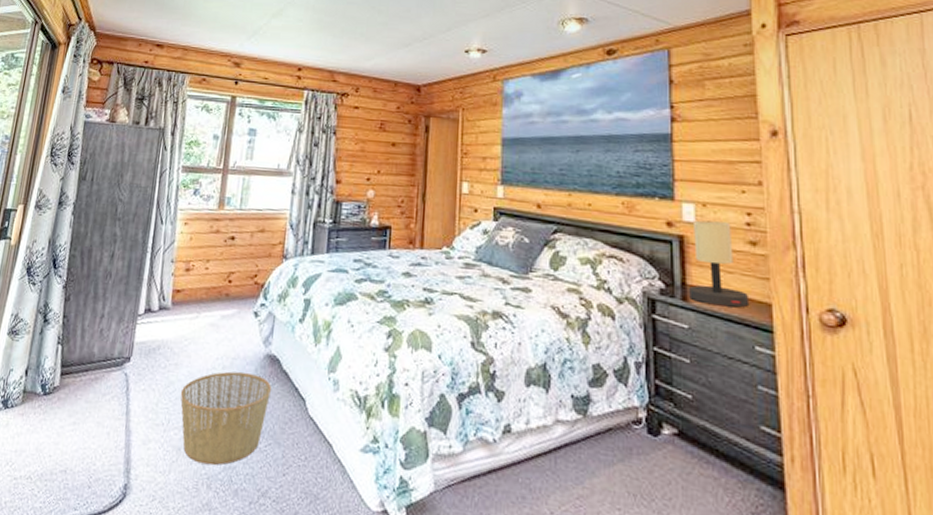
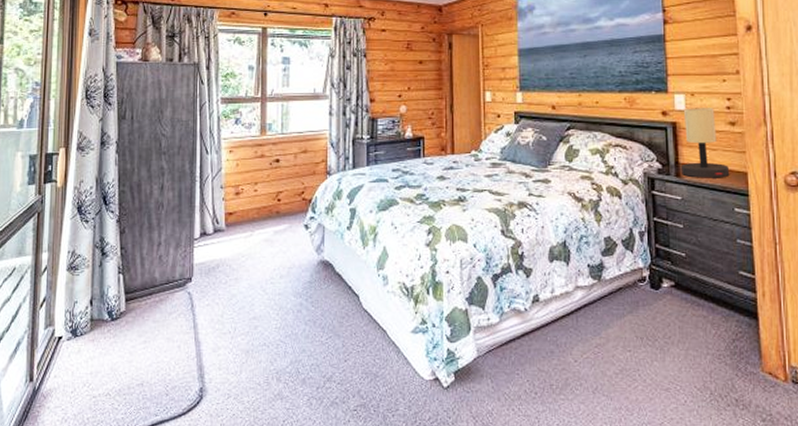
basket: present [180,371,272,465] -> none [243,278,328,362]

